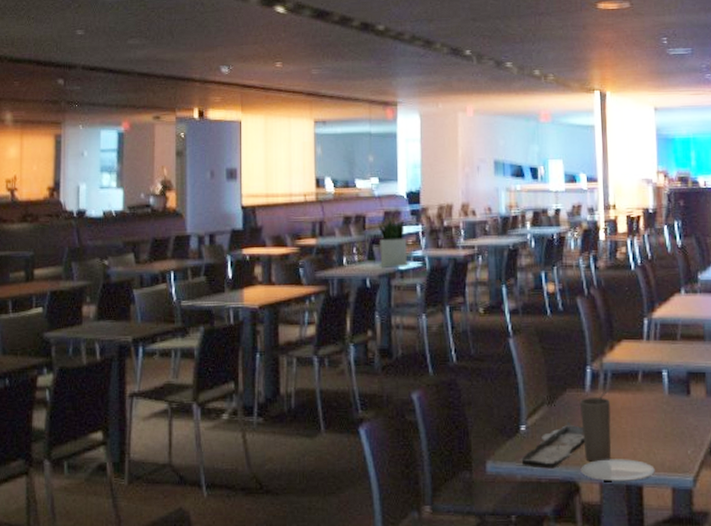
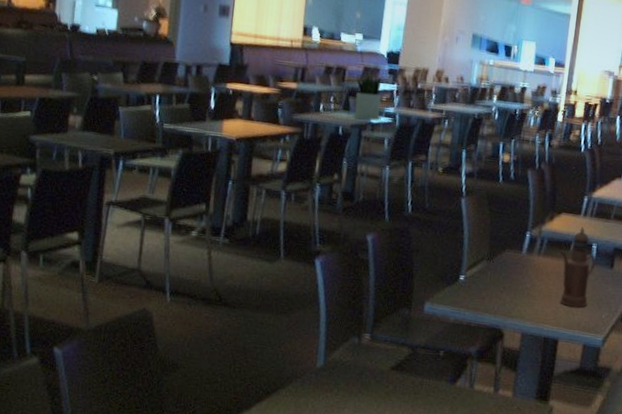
tray: present [520,422,585,469] -> none [455,278,516,316]
cup: present [580,388,611,462] -> none [512,253,545,315]
plate: present [580,459,655,482] -> none [506,313,571,335]
coffeepot: none [628,353,670,445] -> present [560,227,596,308]

